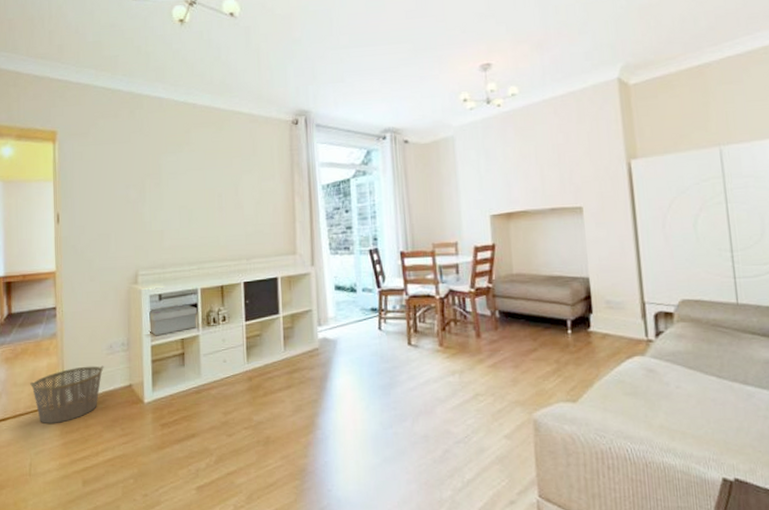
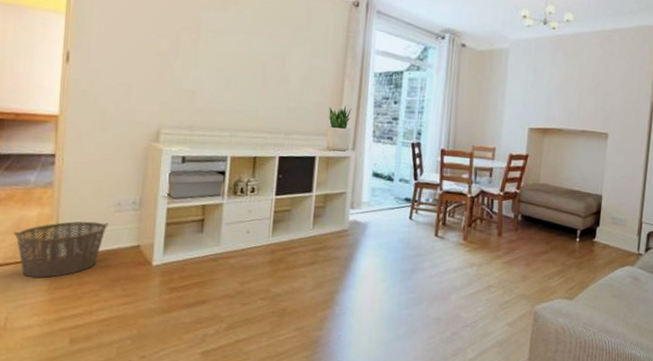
planter: none [284,222,309,269] -> present [326,105,352,152]

